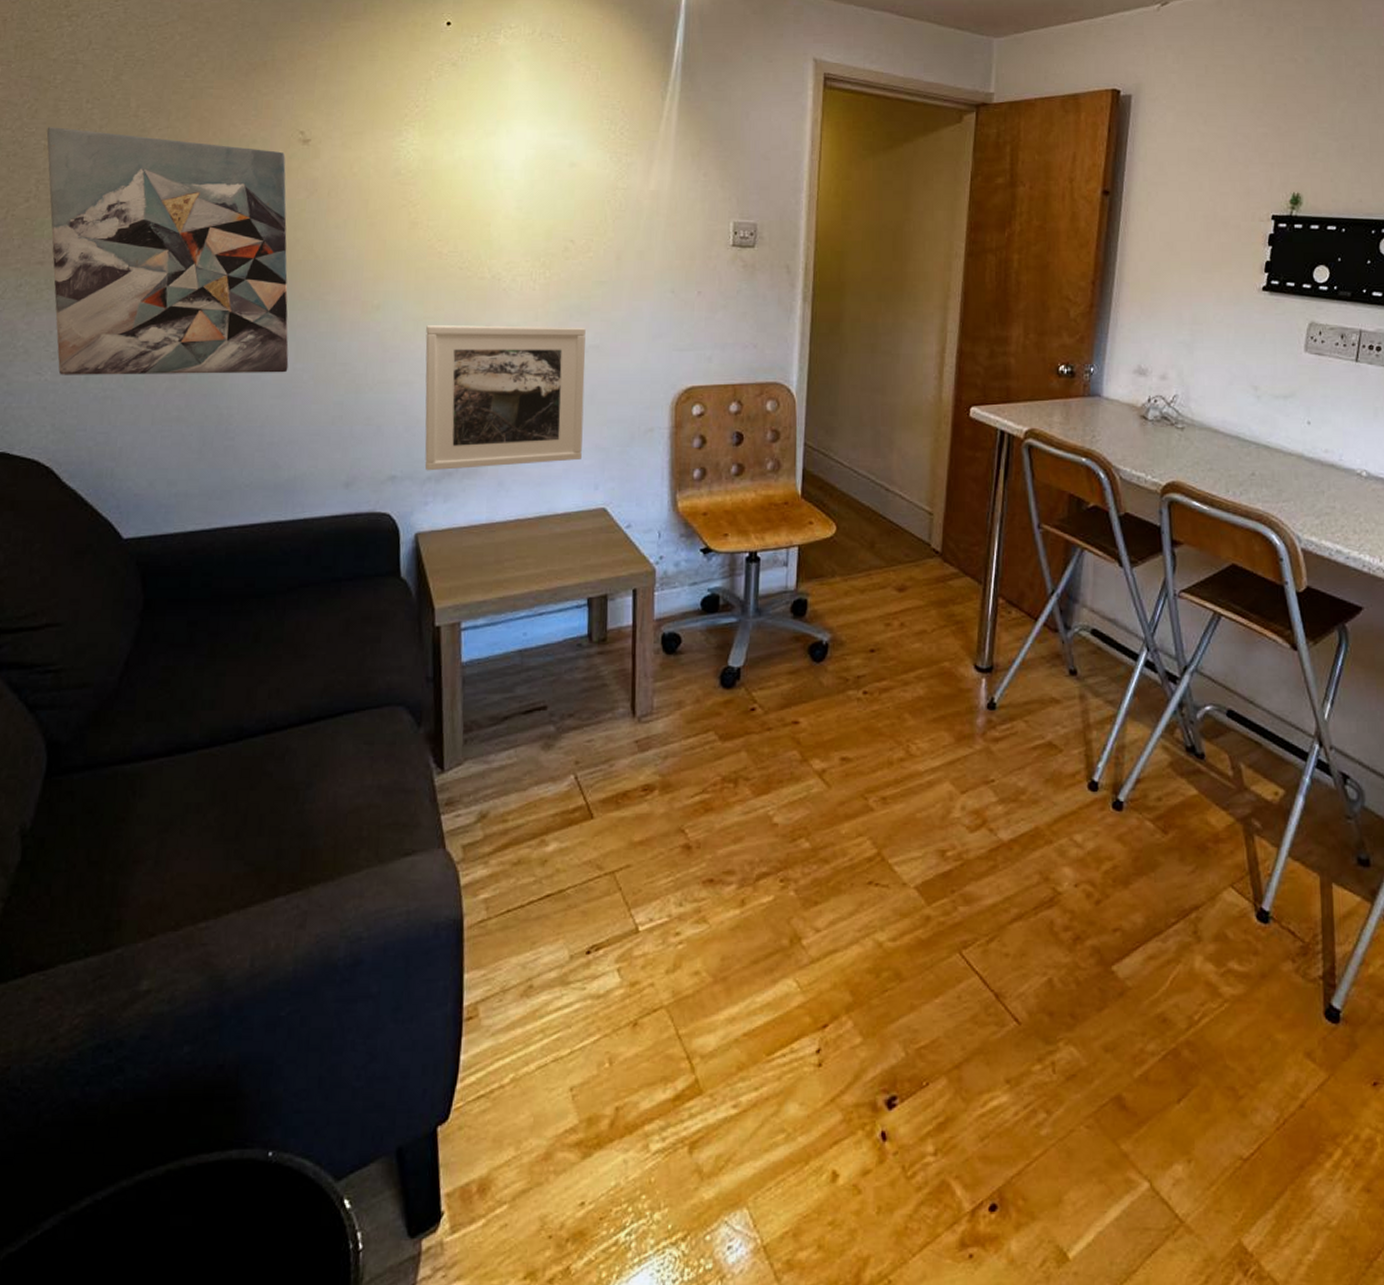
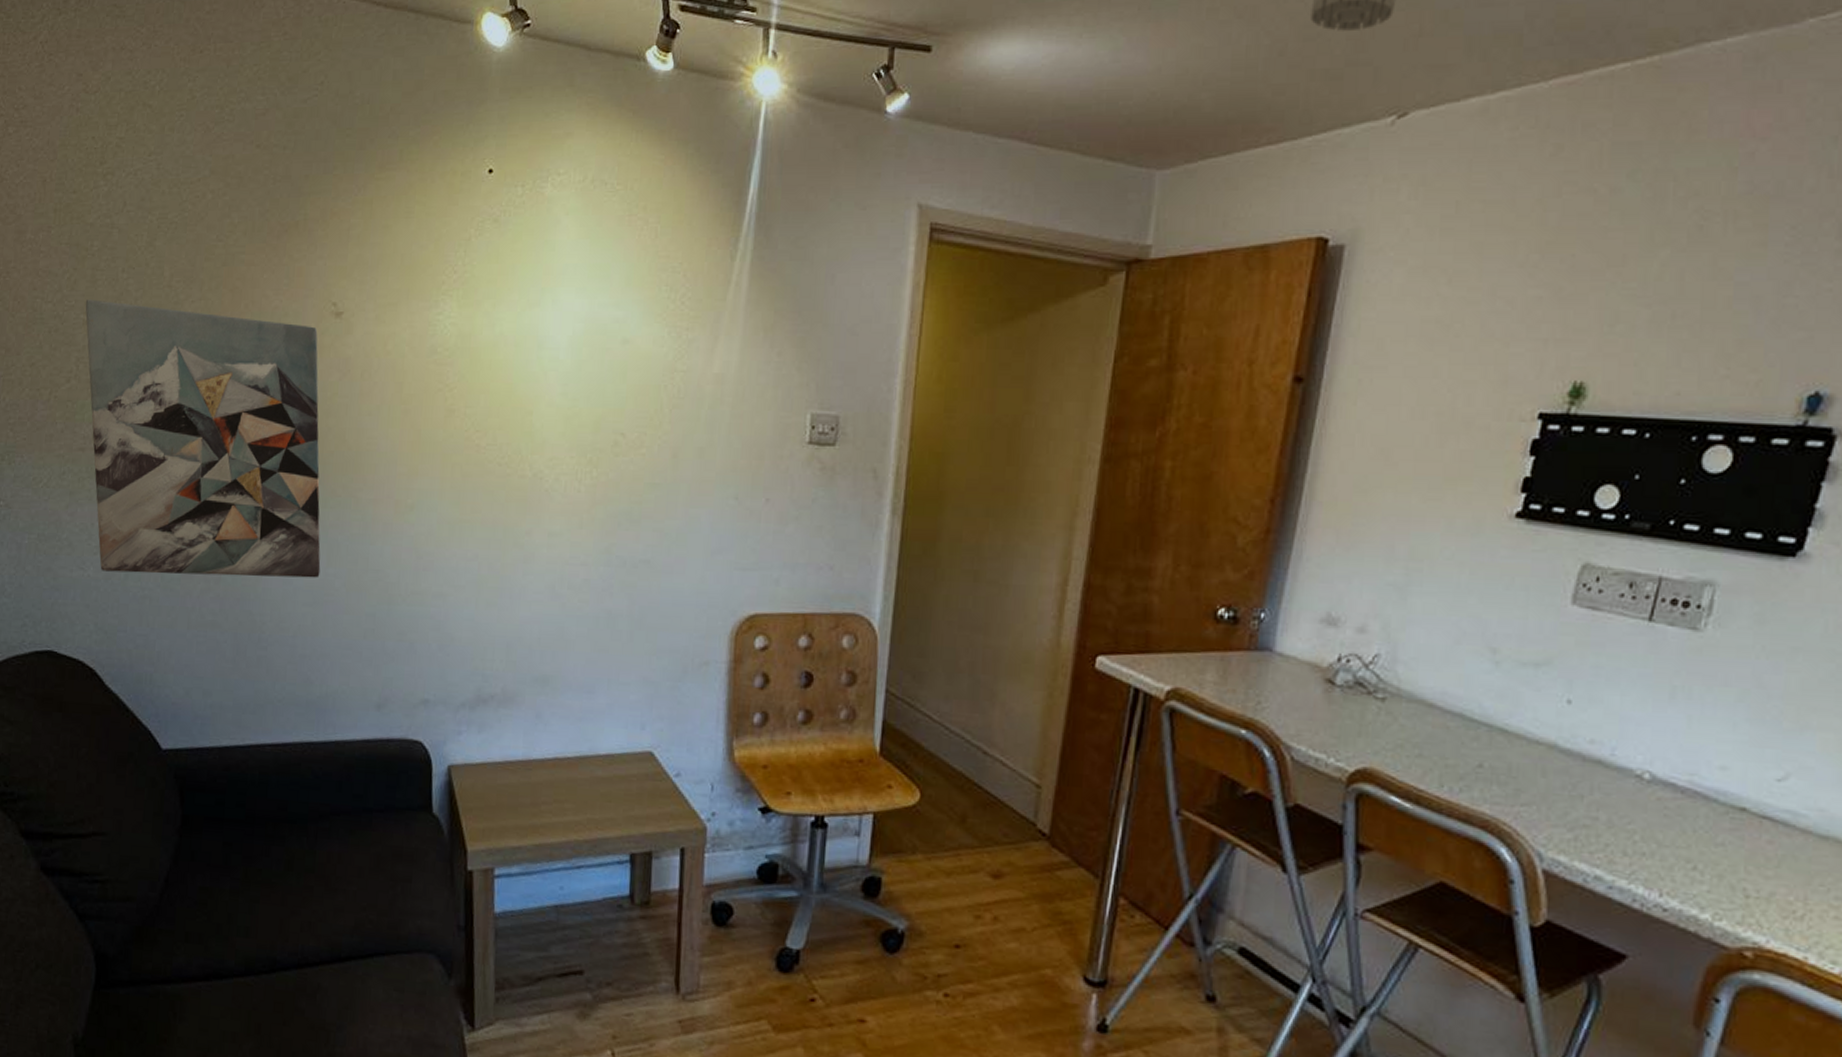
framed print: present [424,325,586,471] -> none [458,530,636,697]

